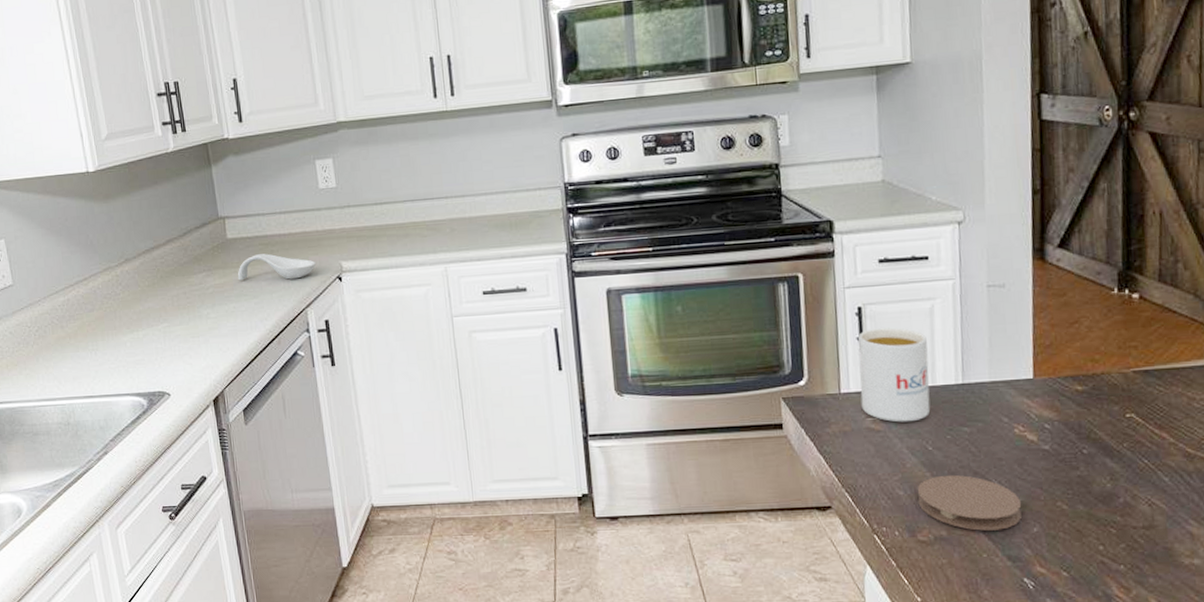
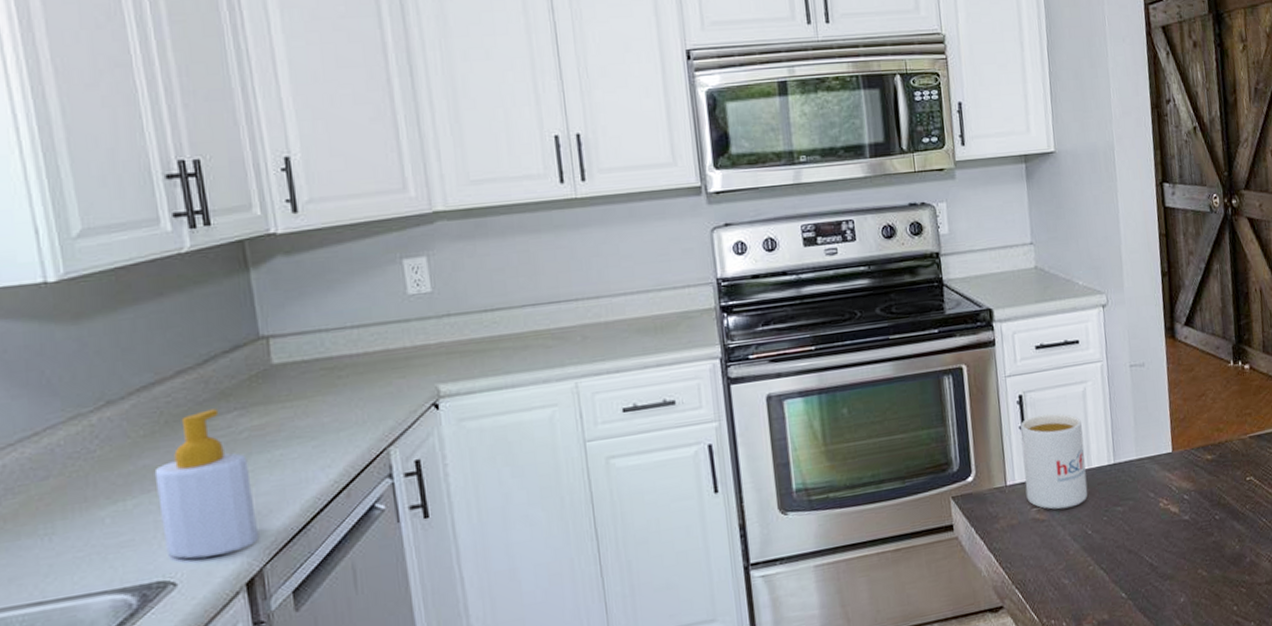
soap bottle: none [155,269,220,378] -> present [154,408,258,559]
spoon rest: present [237,253,317,281] -> none [286,380,404,419]
coaster: present [917,474,1022,531] -> none [1080,555,1170,610]

